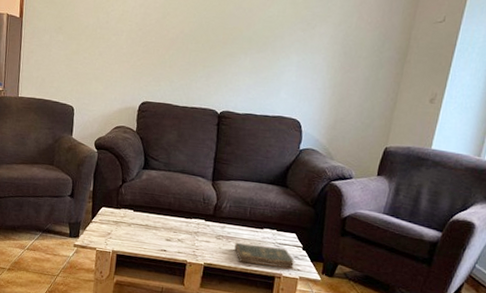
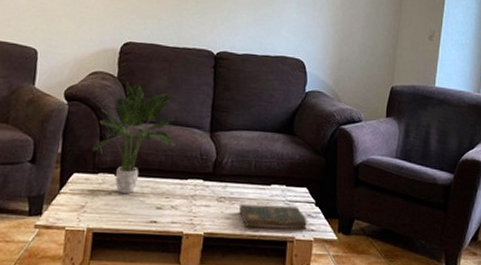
potted plant: none [115,135,183,227] -> present [91,82,176,194]

